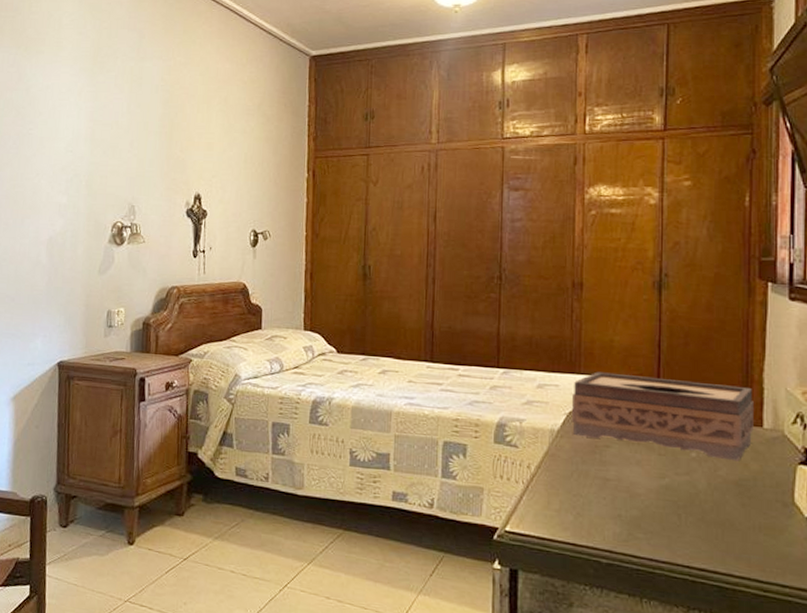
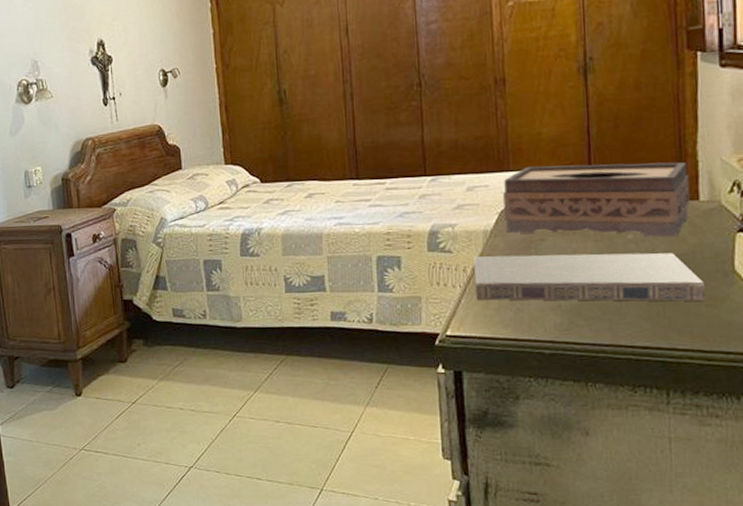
book: none [538,453,765,531] -> present [473,253,706,302]

